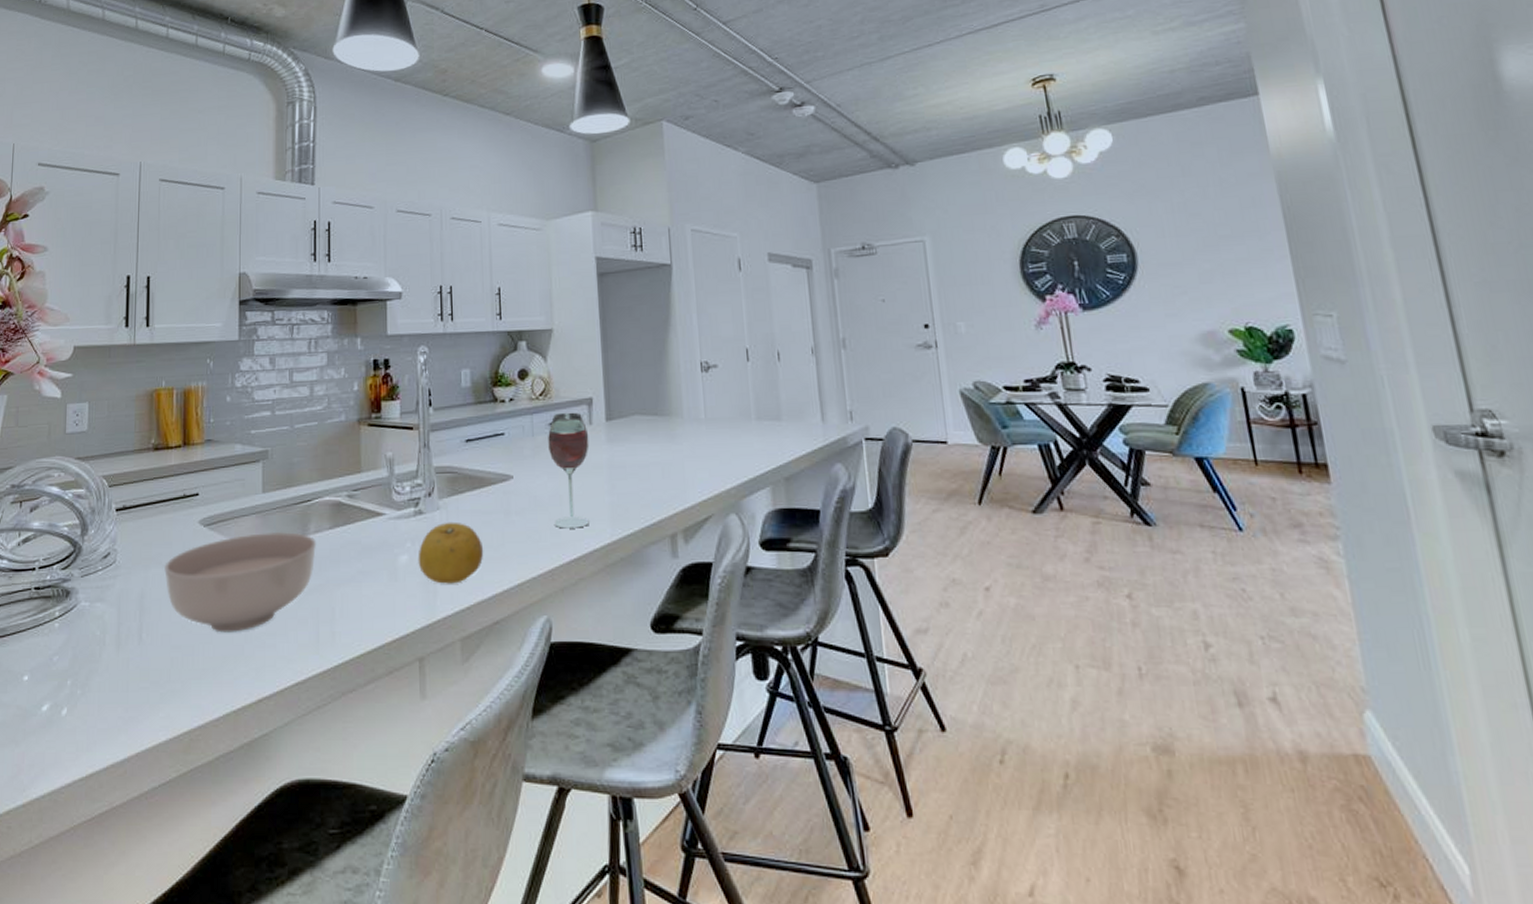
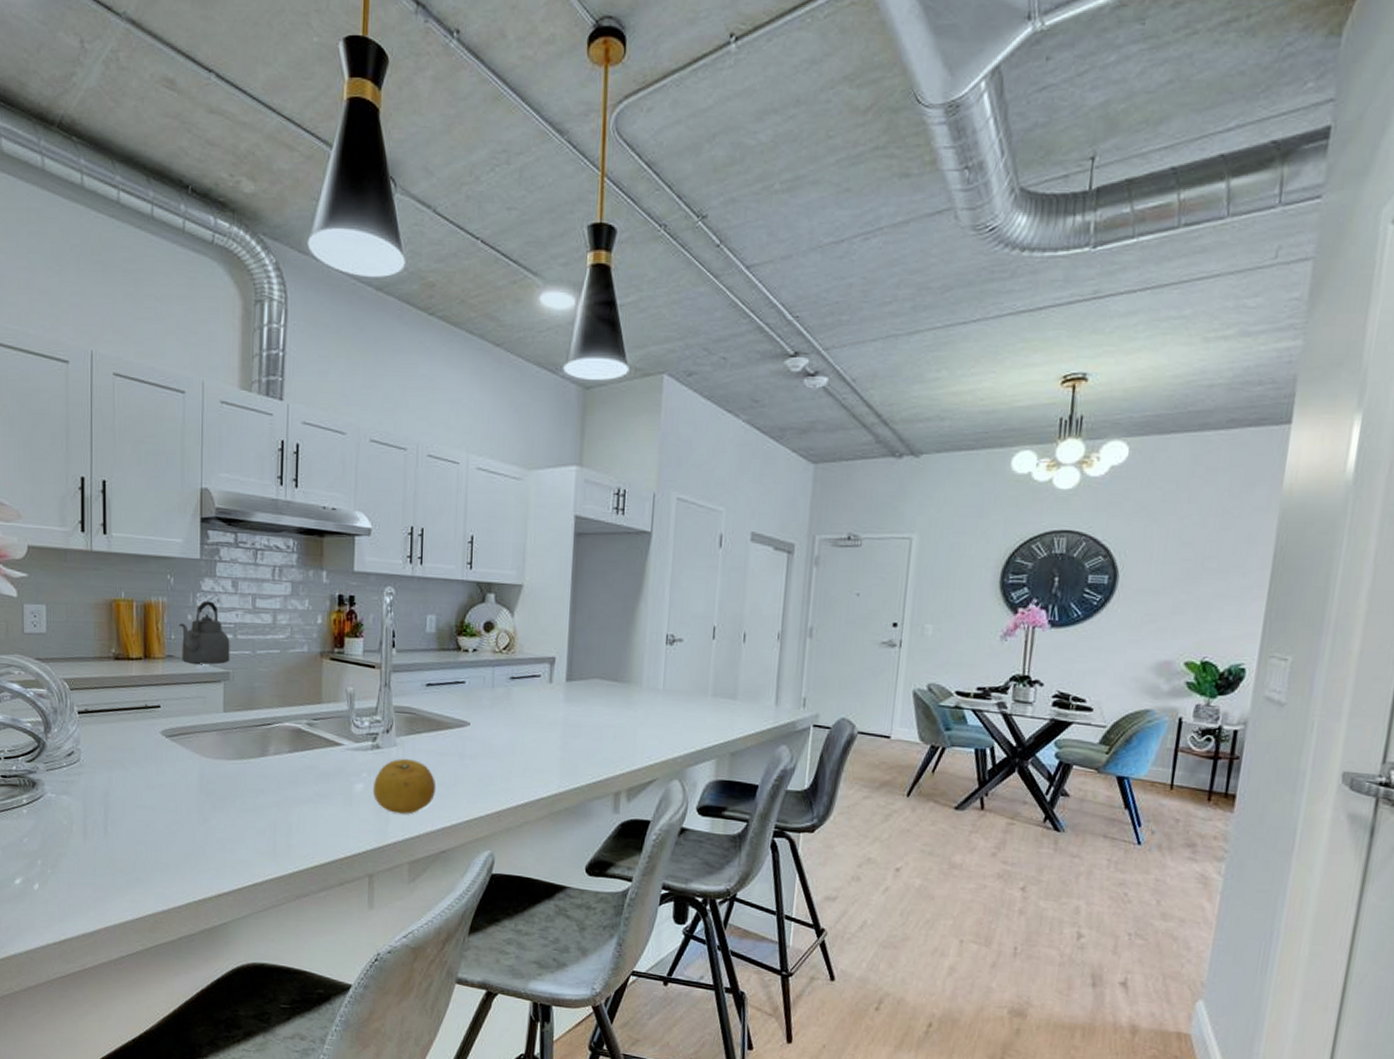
bowl: present [163,531,316,633] -> none [126,749,275,835]
kettle: none [217,380,268,446] -> present [178,600,230,665]
wineglass: present [548,412,590,529] -> none [506,668,548,777]

